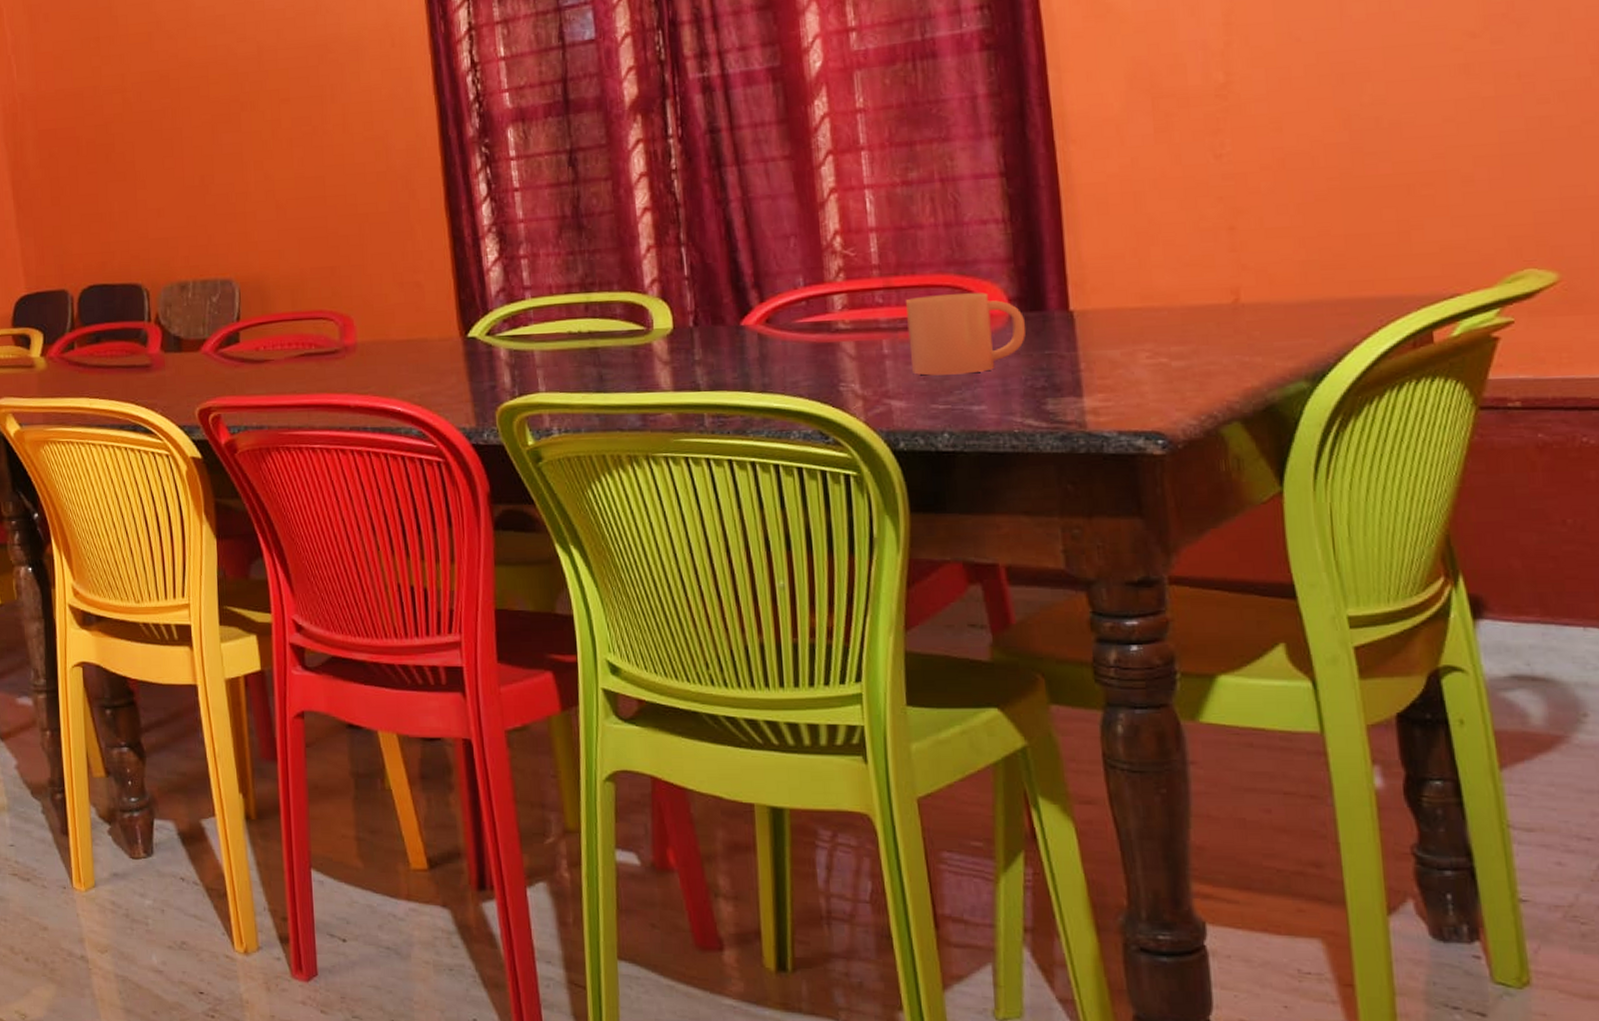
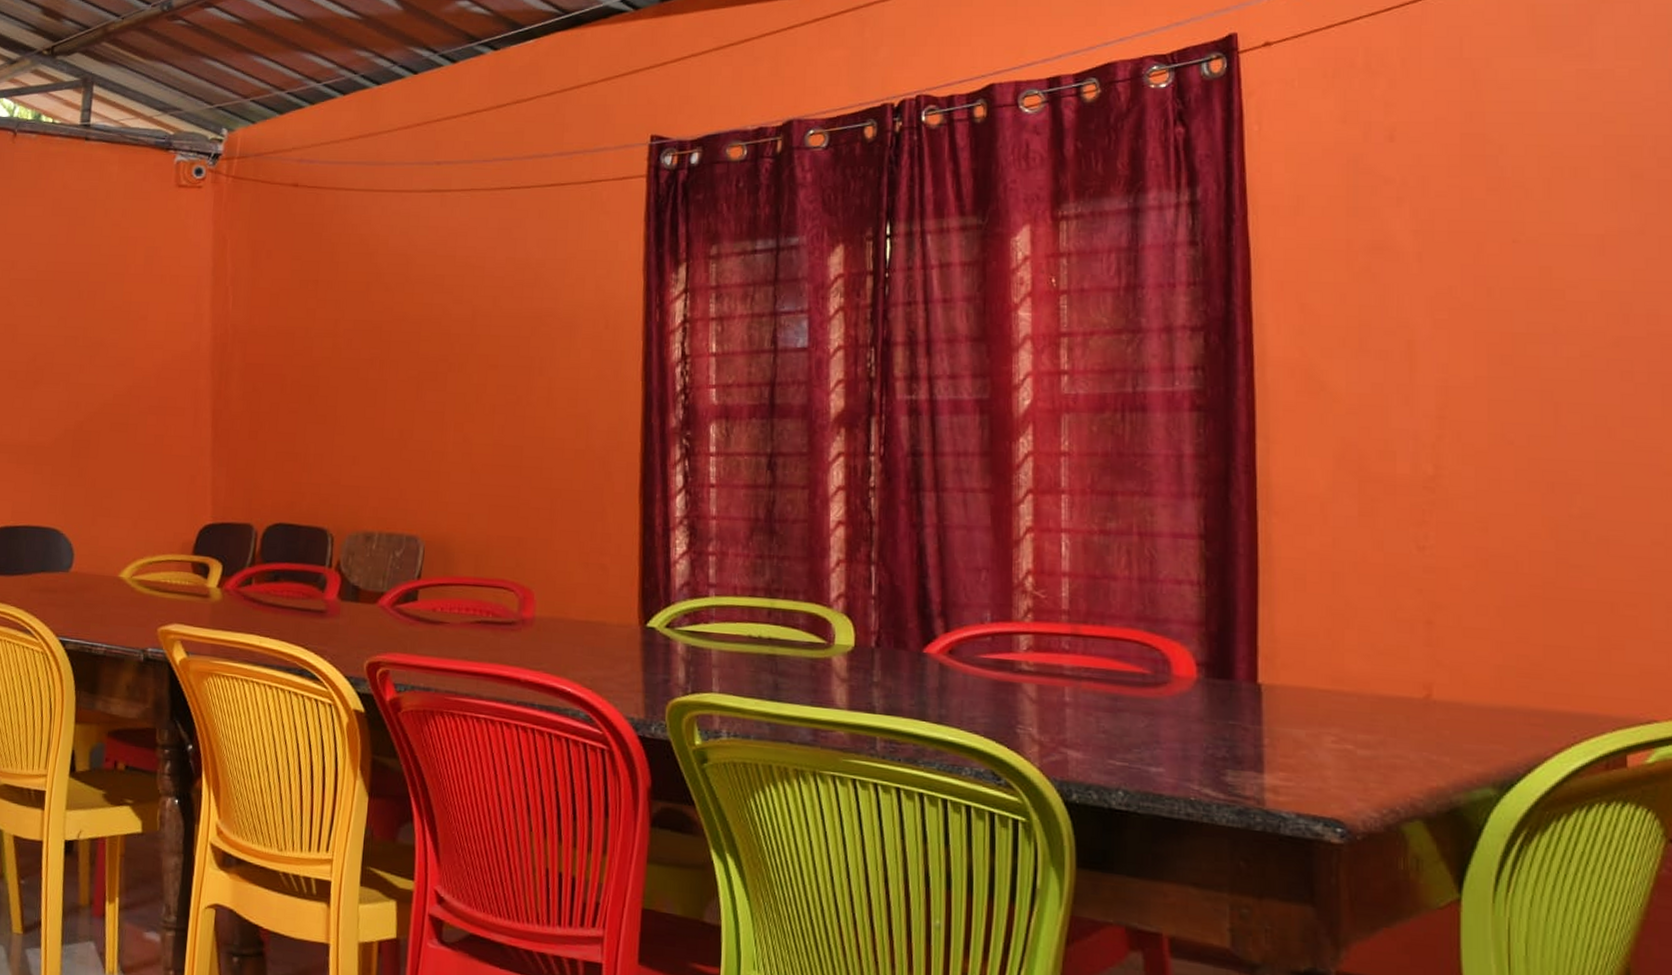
mug: present [905,292,1026,376] -> none [1091,648,1212,734]

